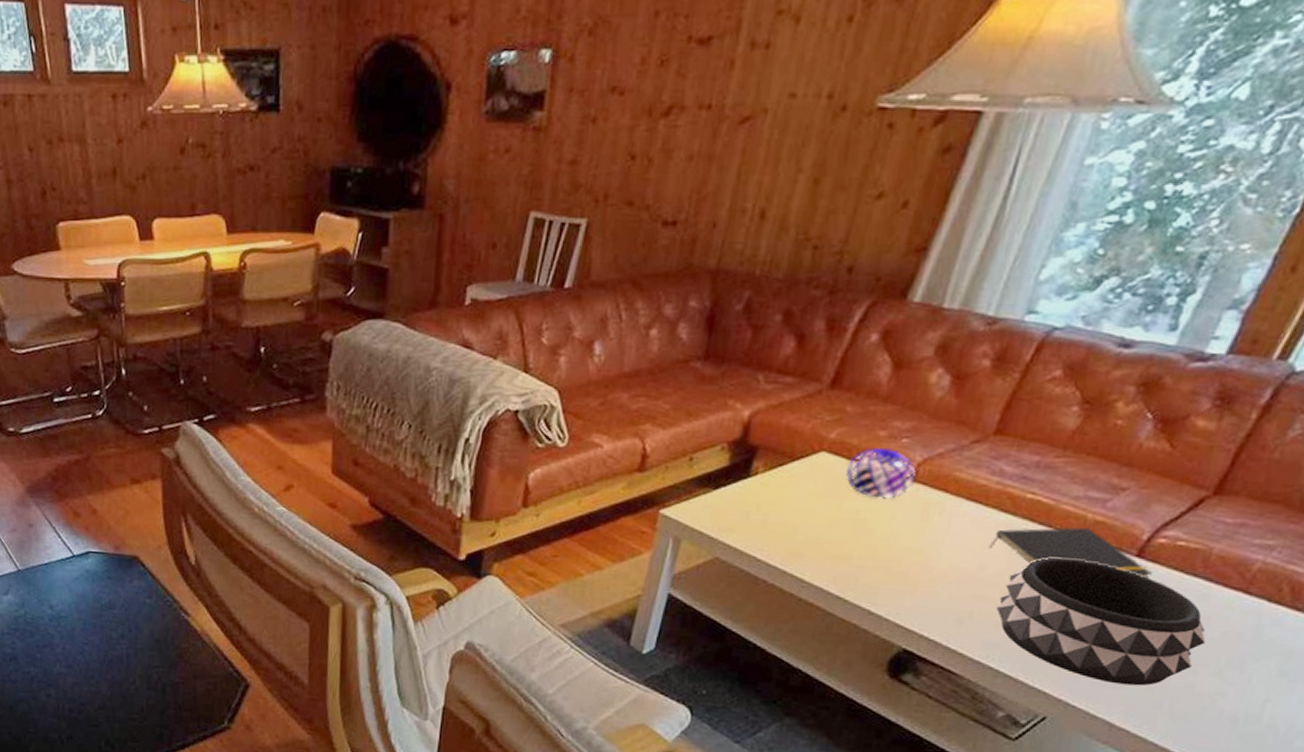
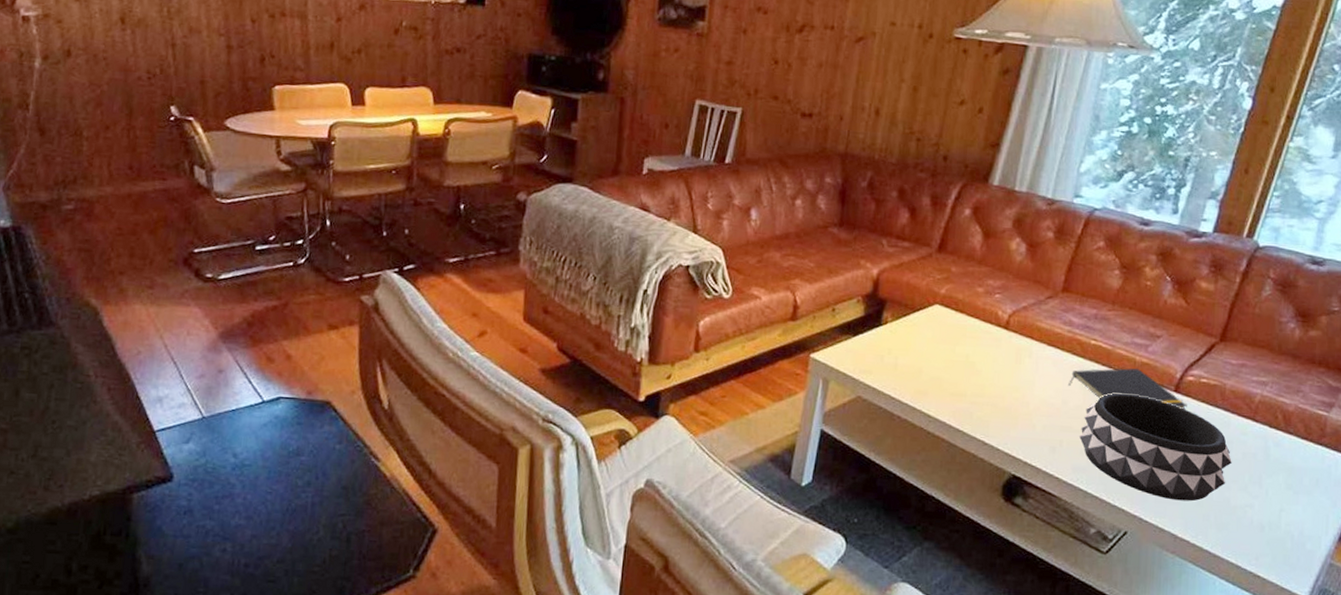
decorative orb: present [846,448,917,499] -> none [956,302,1009,345]

